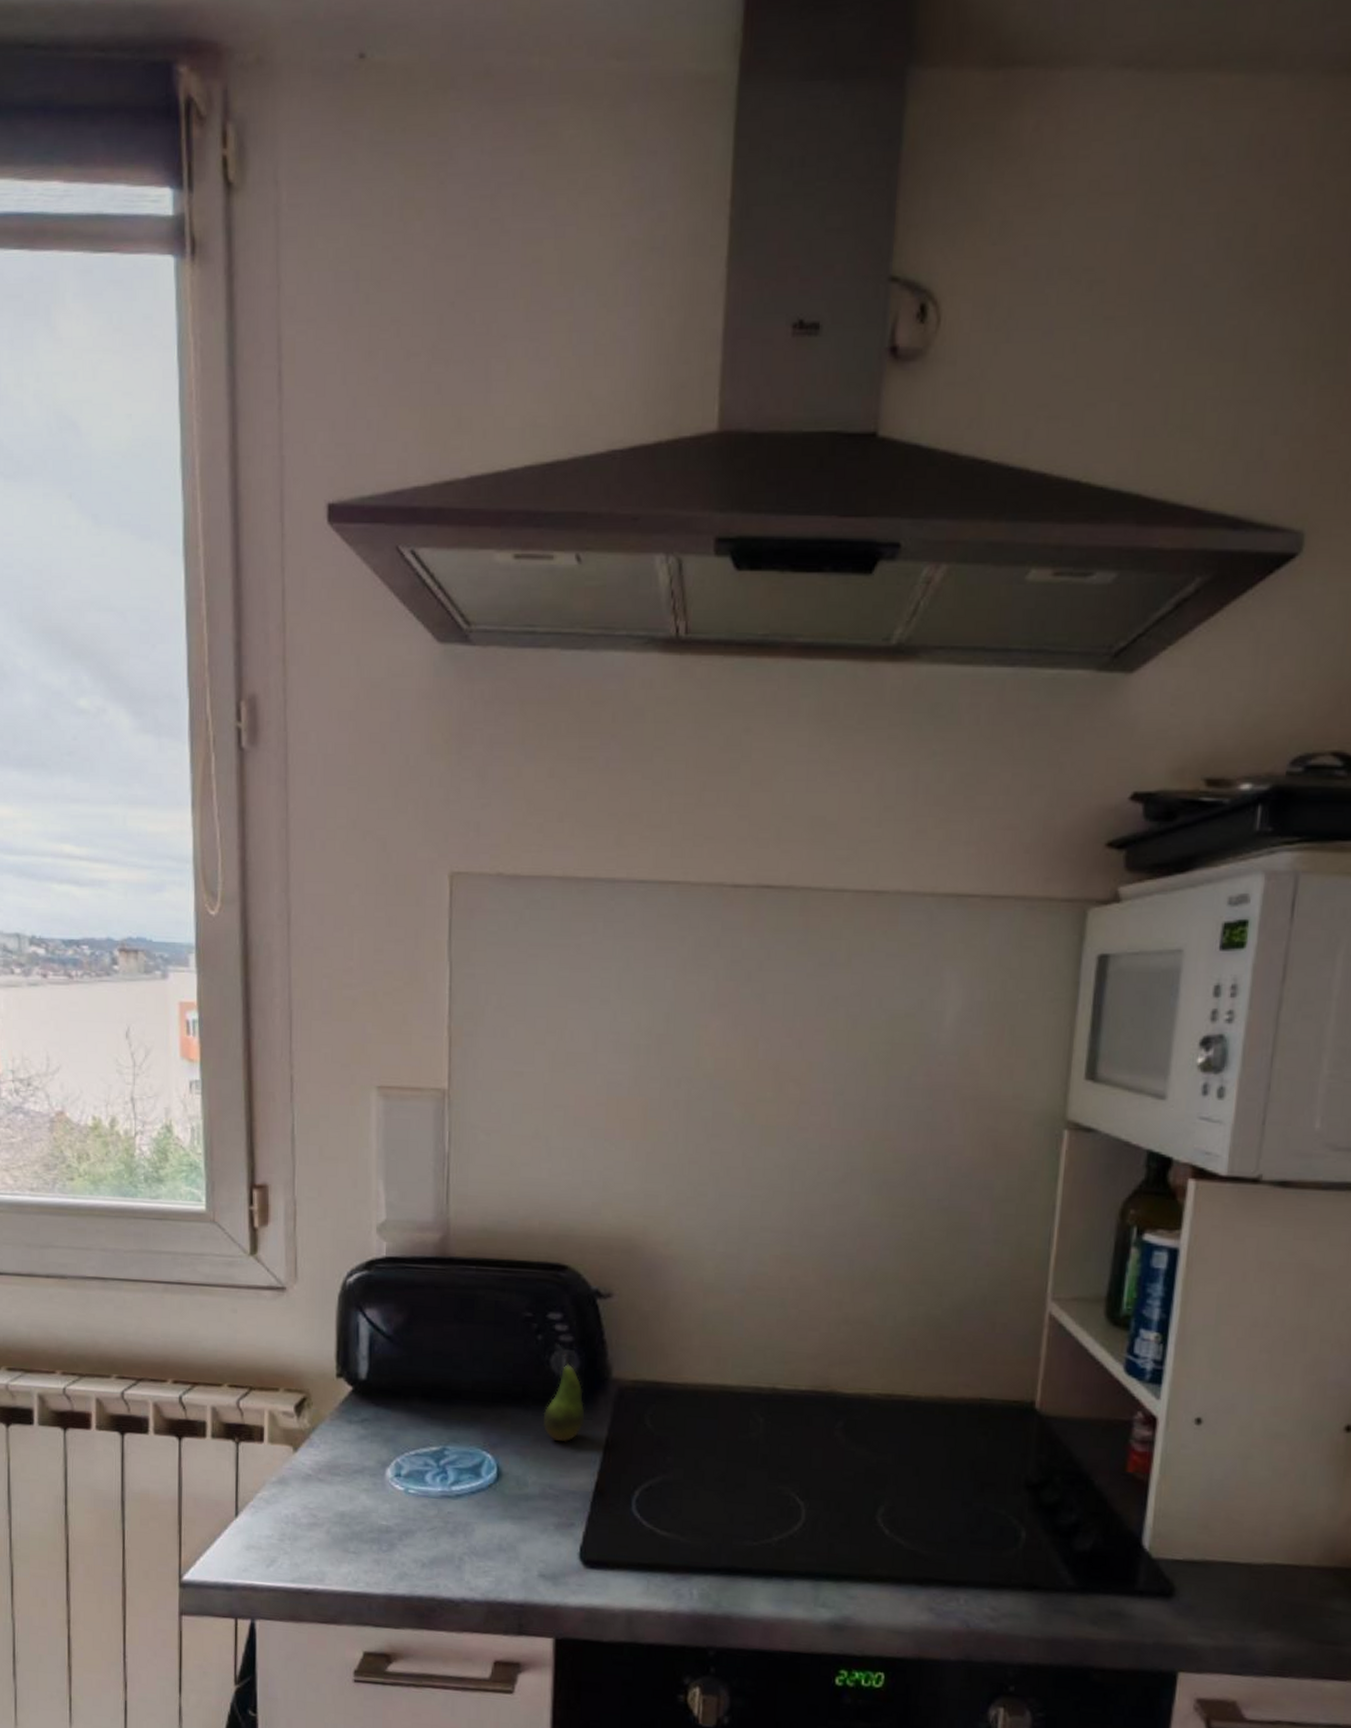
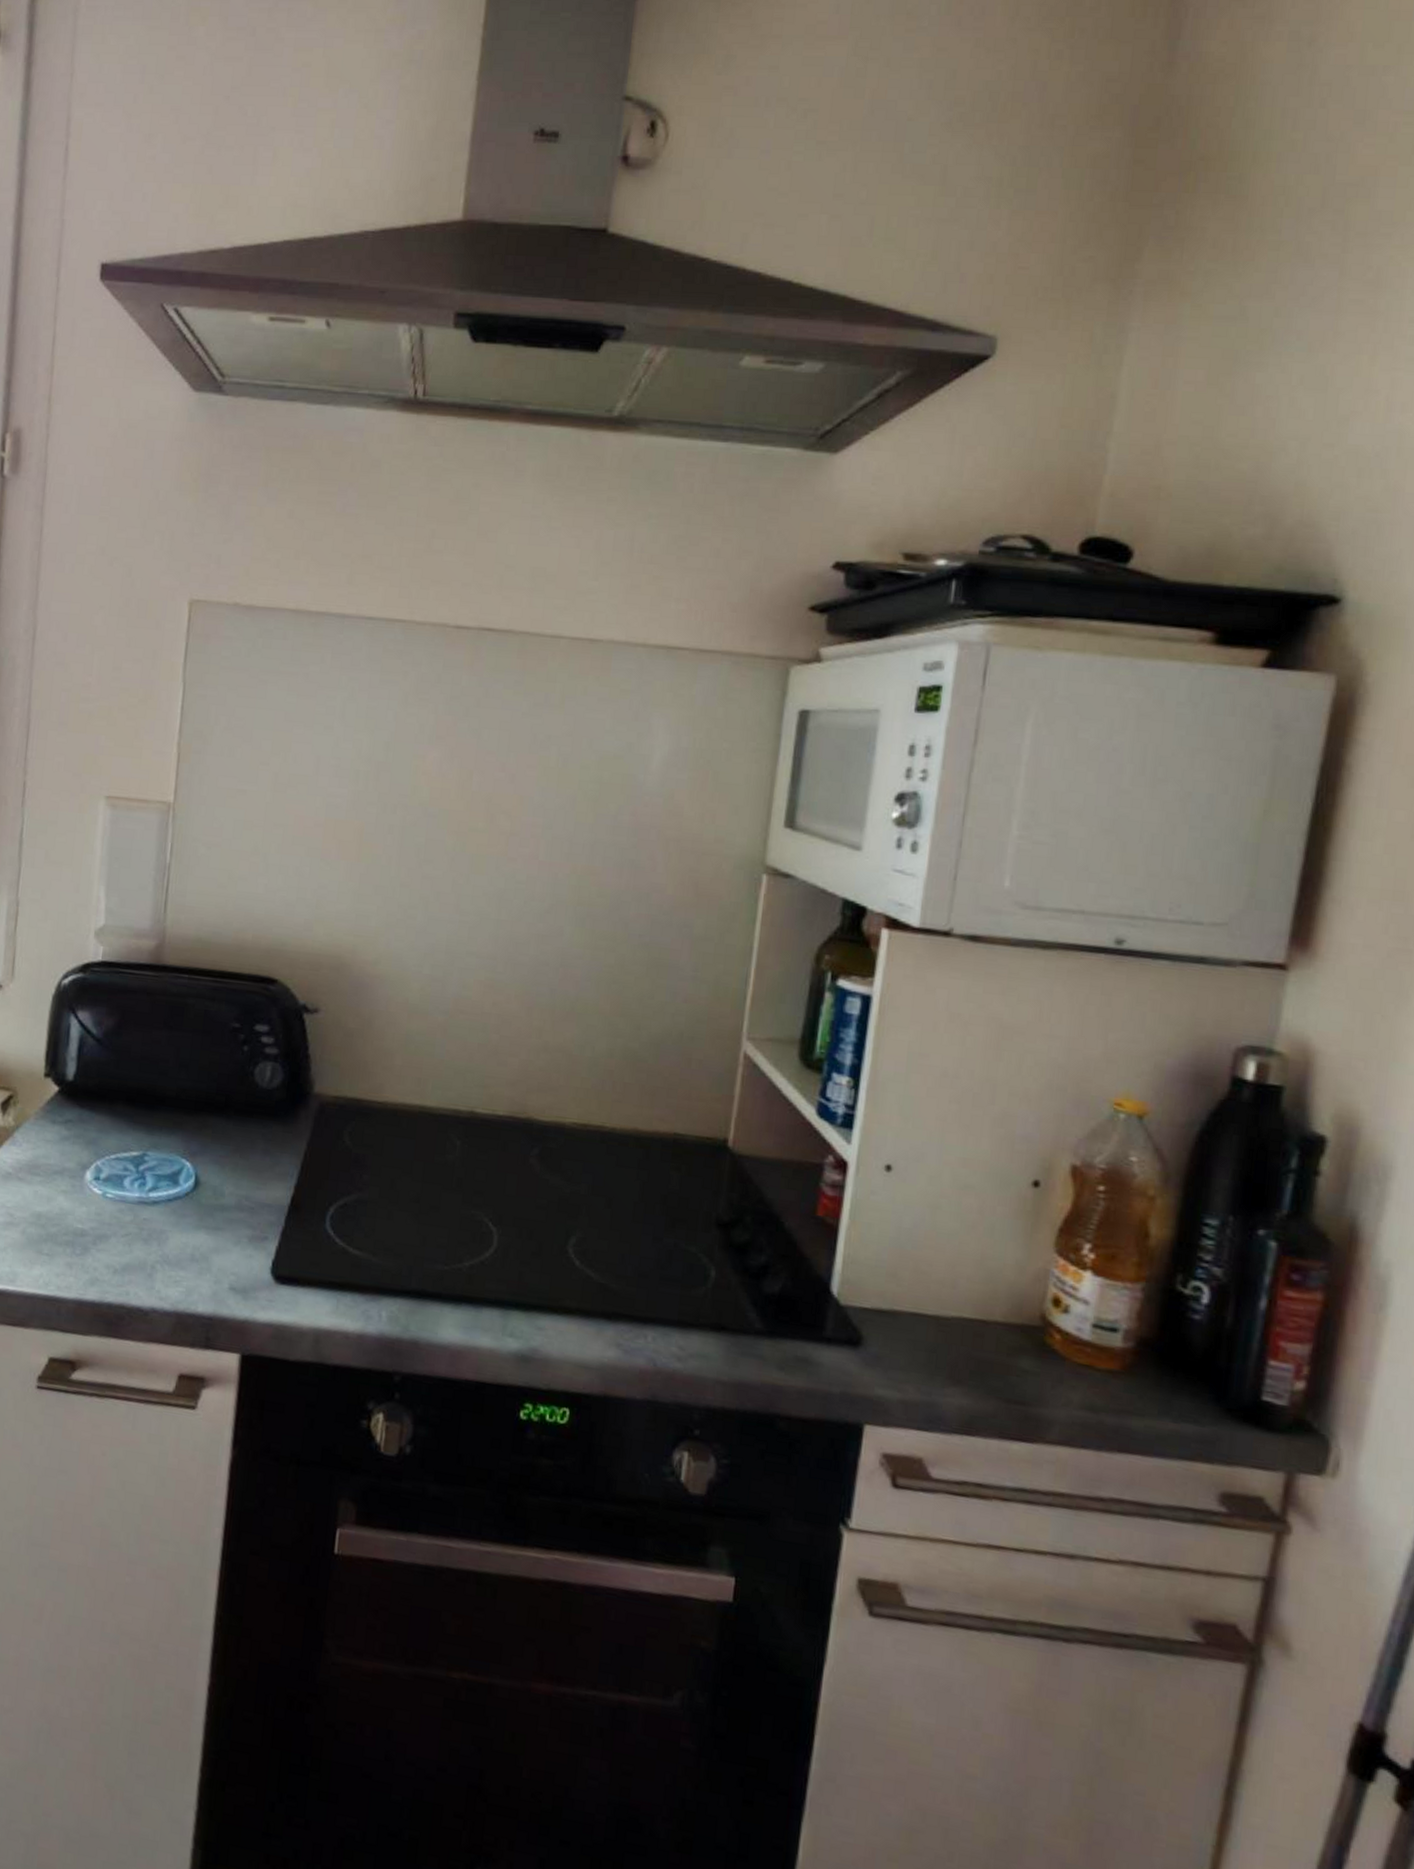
fruit: present [542,1344,585,1443] -> none [243,1056,286,1155]

